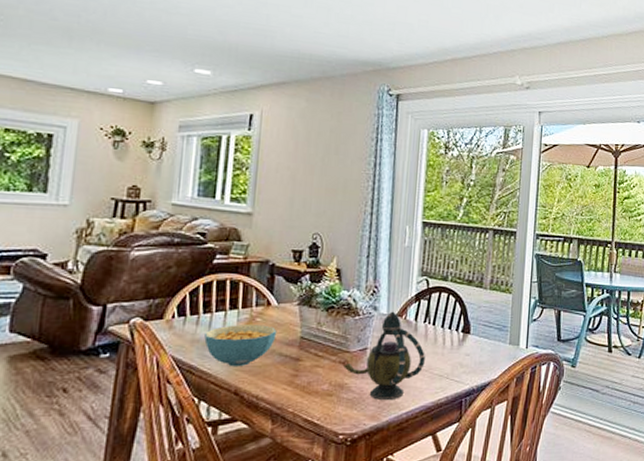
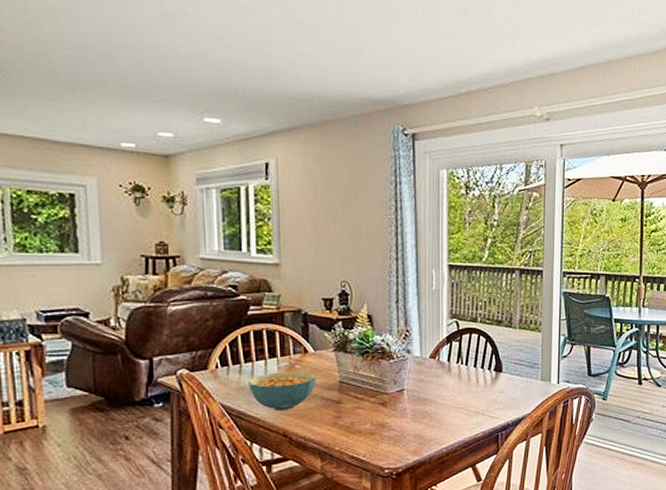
teapot: present [343,311,425,401] -> none [383,353,460,437]

